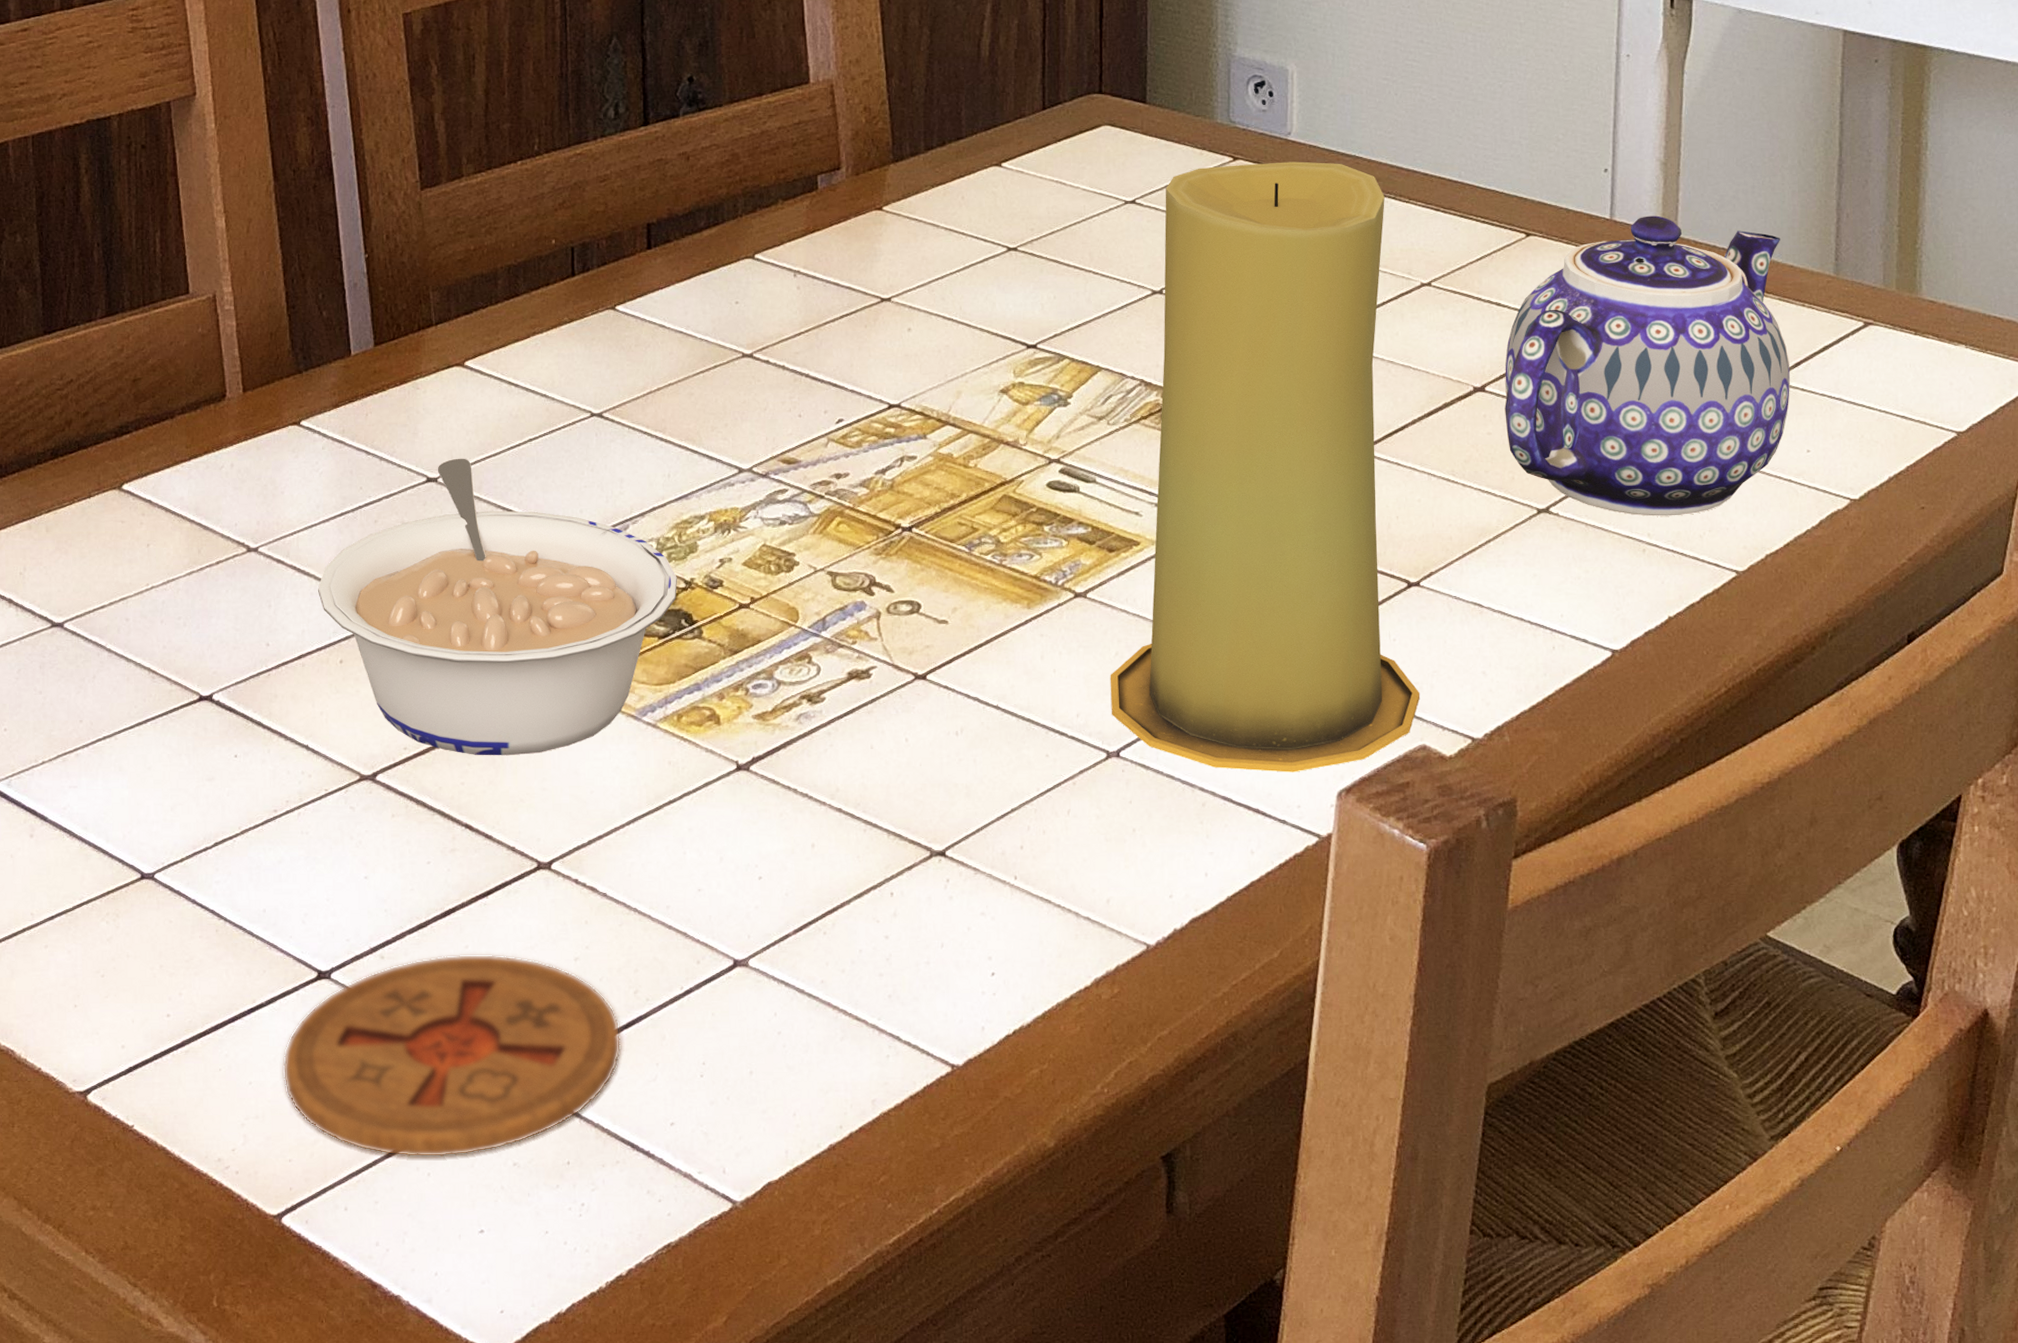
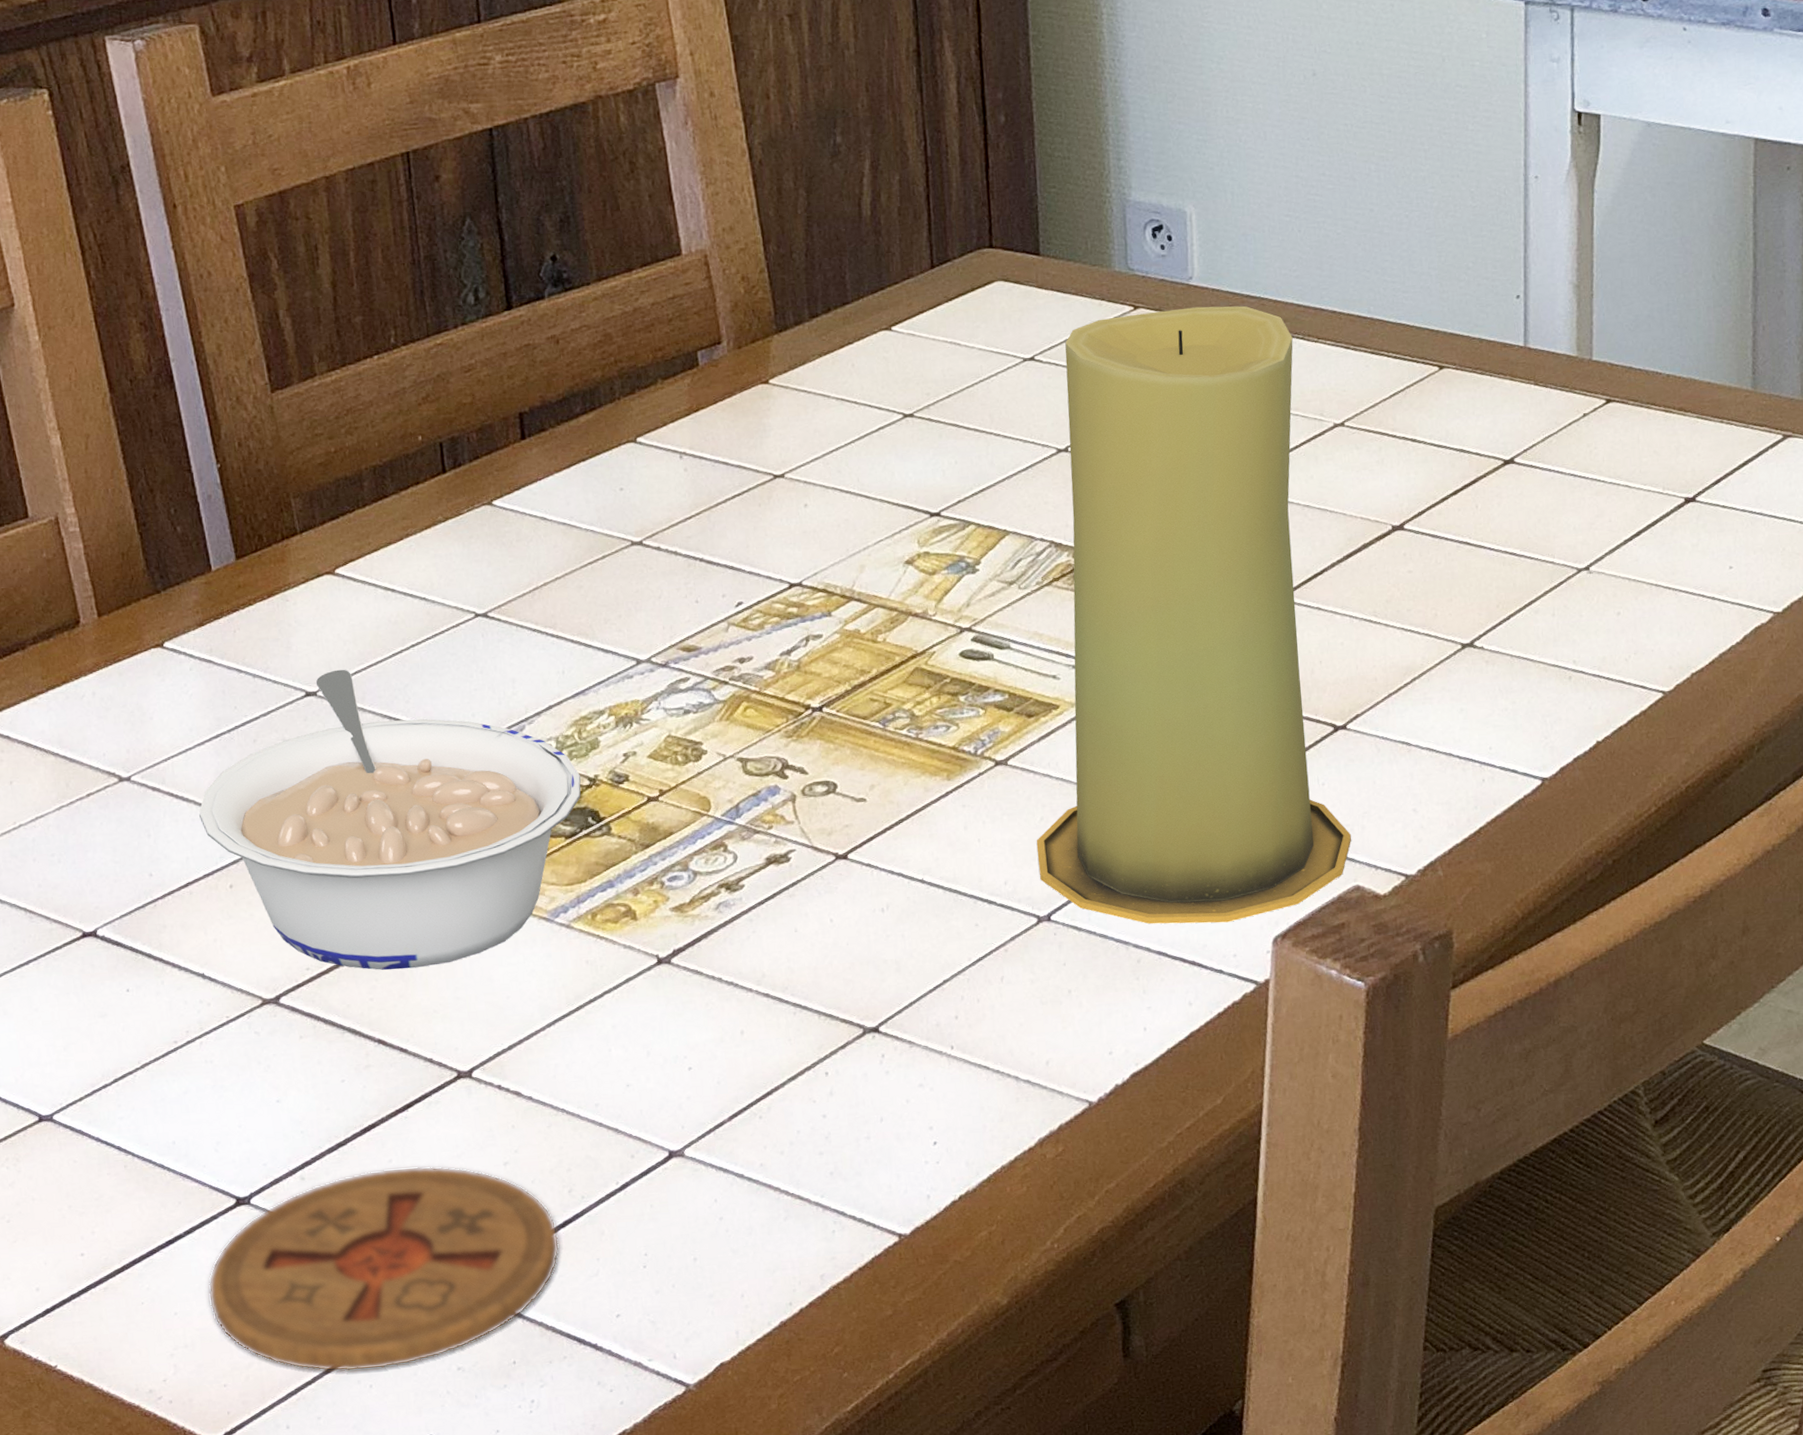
teapot: present [1505,215,1791,517] -> none [1423,340,1712,644]

